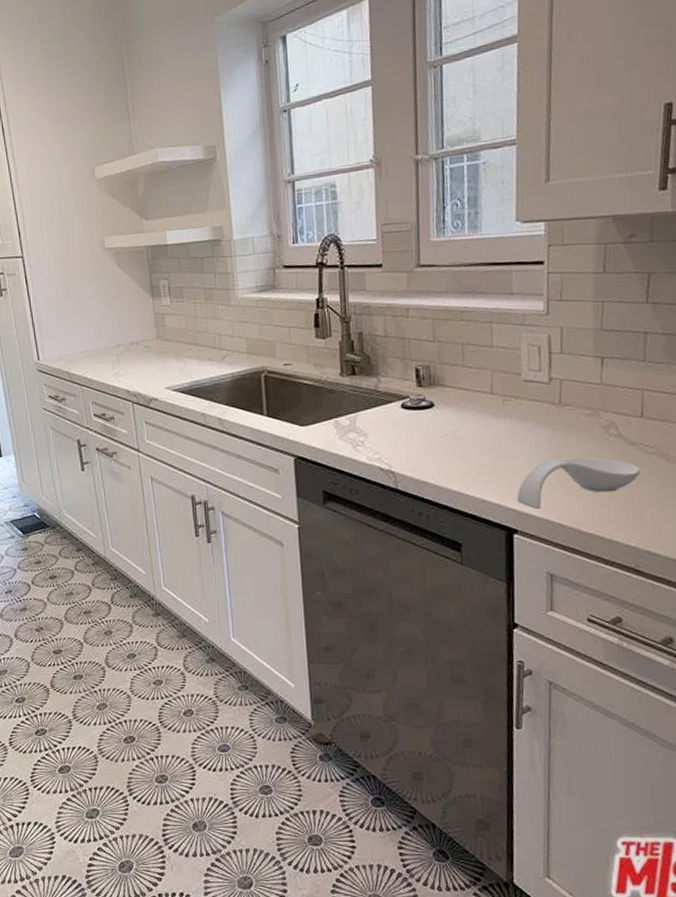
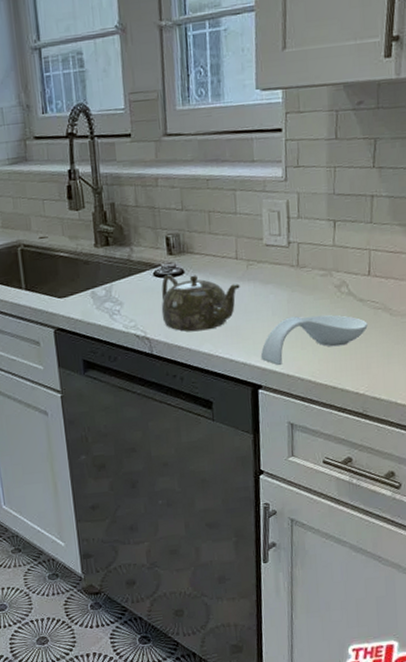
teapot: none [408,406,495,468] -> present [161,274,240,332]

